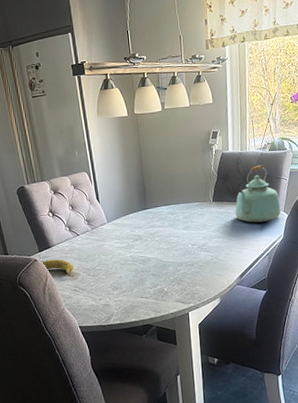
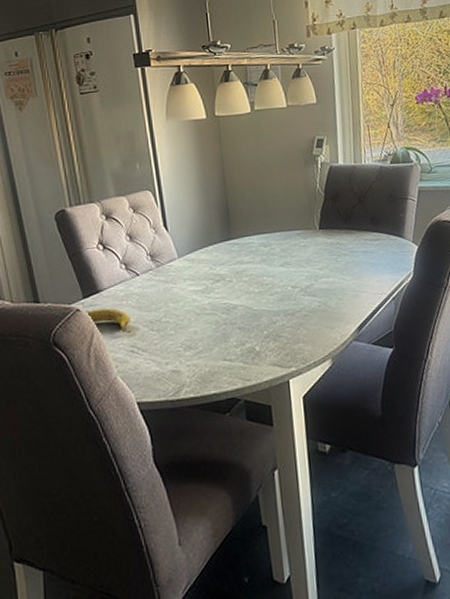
kettle: present [235,164,281,223] -> none [348,181,409,257]

